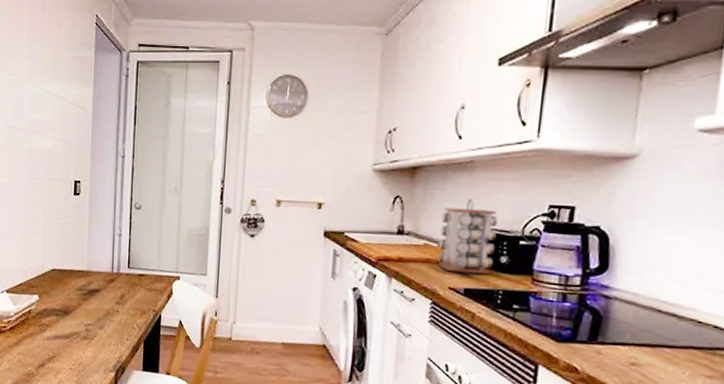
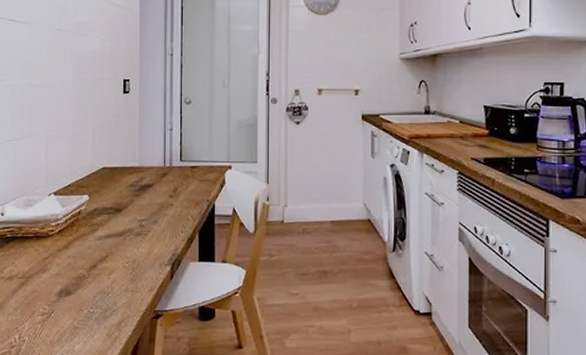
spice rack: present [437,198,498,275] -> none [460,80,505,145]

